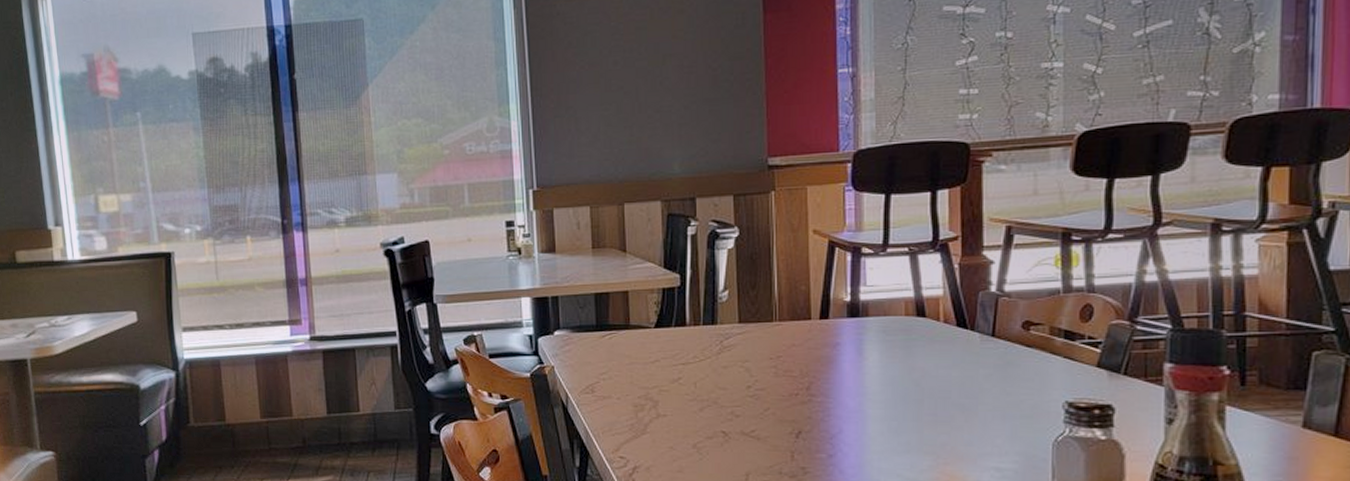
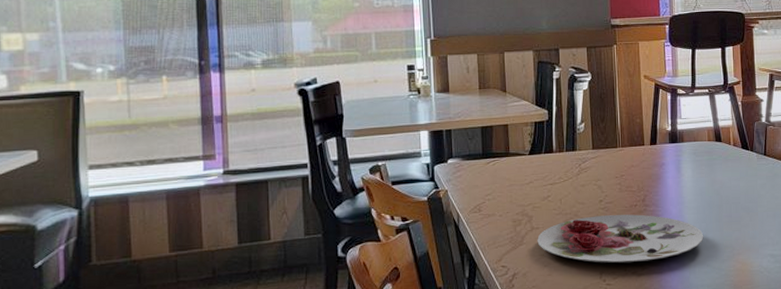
plate: none [664,405,894,465] -> present [537,214,704,263]

